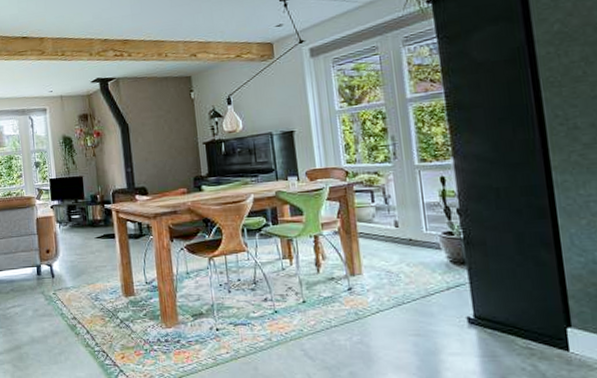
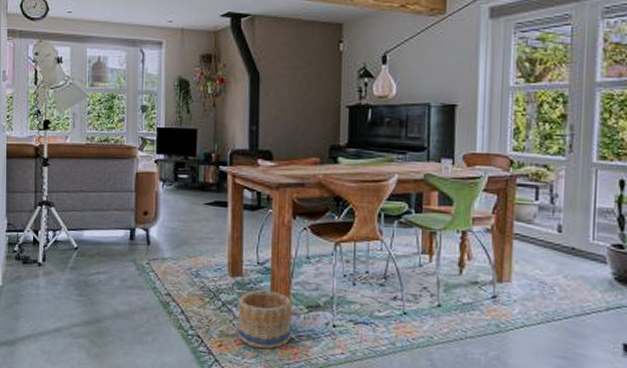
basket: none [133,305,181,357] -> present [238,290,292,349]

